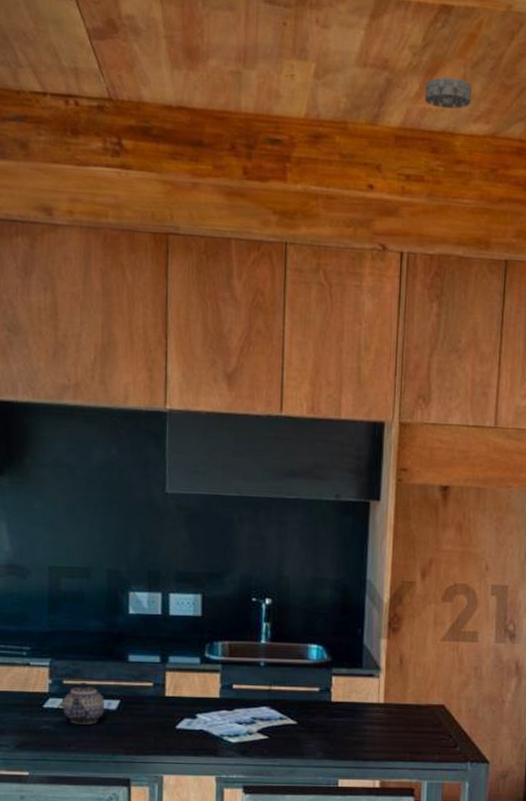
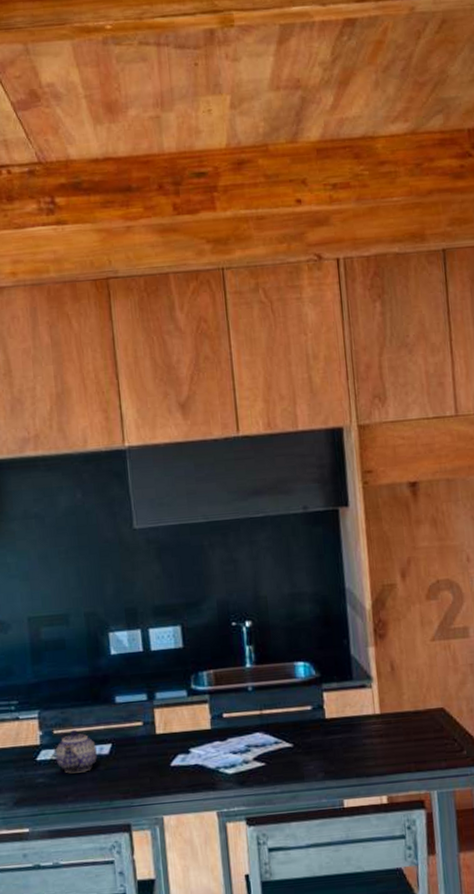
smoke detector: present [424,76,472,109] -> none [338,84,387,116]

